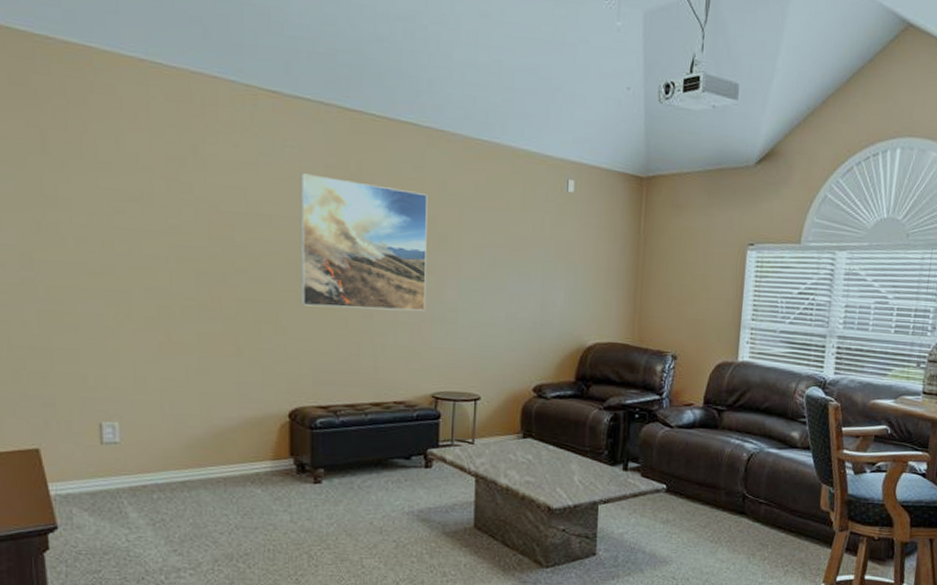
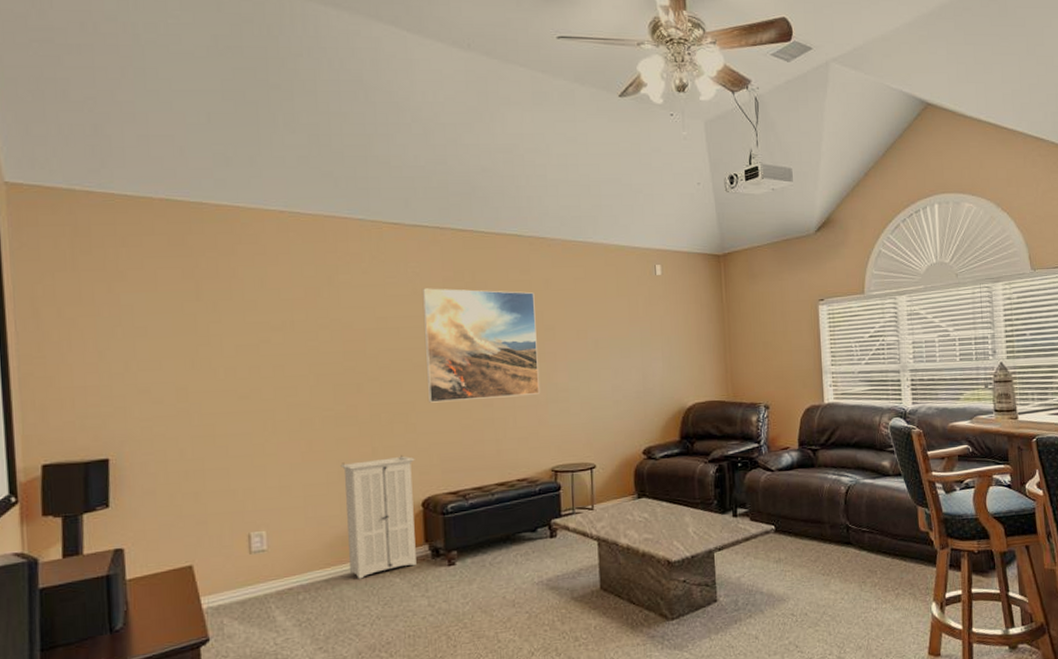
storage cabinet: none [201,358,284,486] -> present [340,454,416,579]

